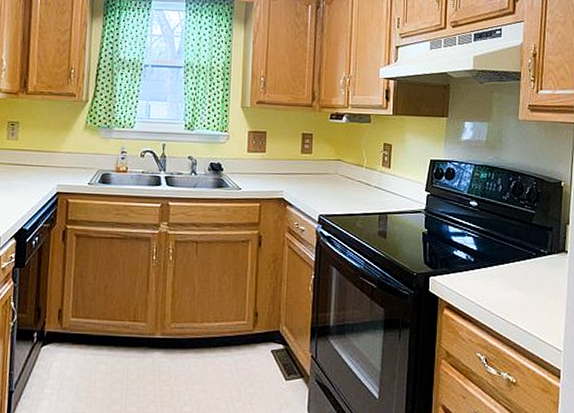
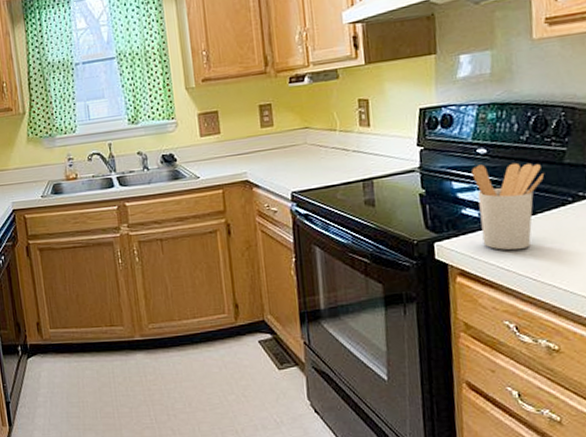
utensil holder: none [465,215,517,292] -> present [472,162,544,250]

